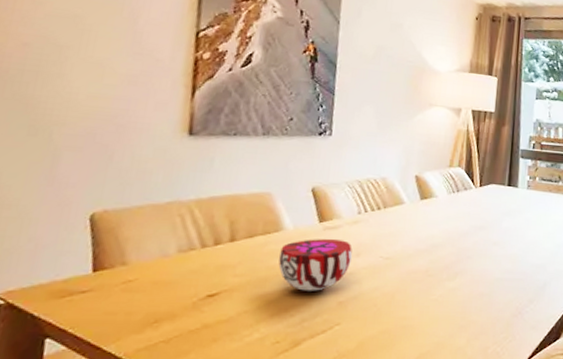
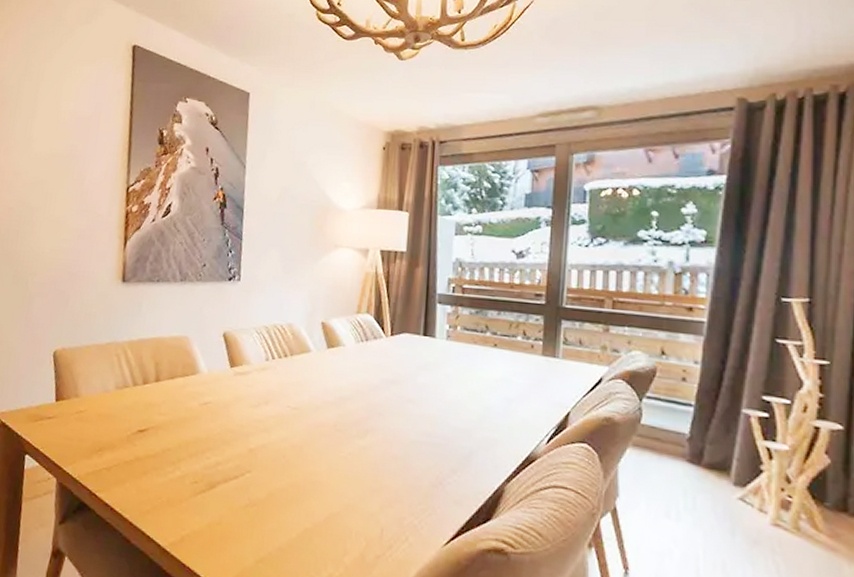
decorative bowl: present [278,238,353,291] -> none [195,383,261,436]

